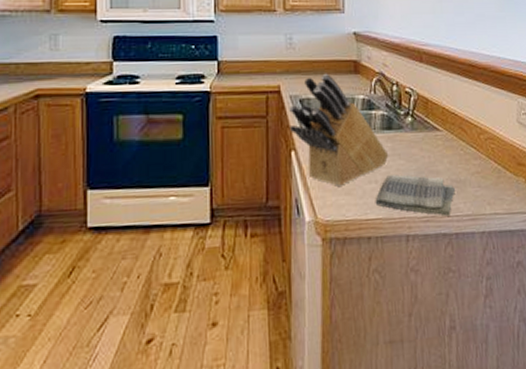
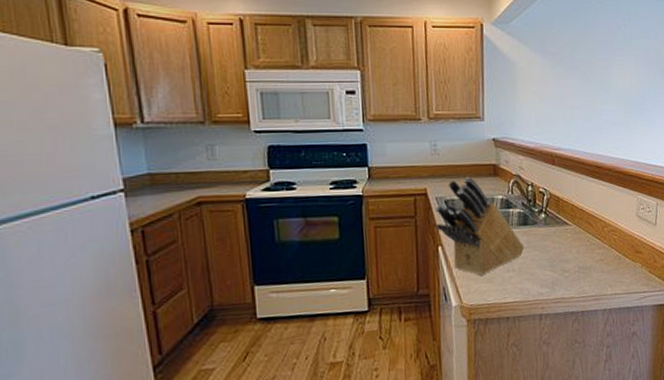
dish towel: present [375,174,455,216] -> none [512,264,582,298]

